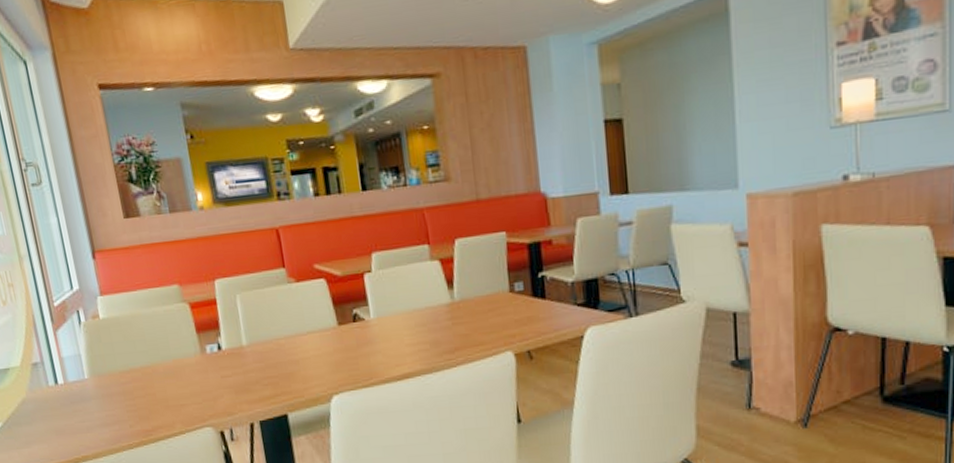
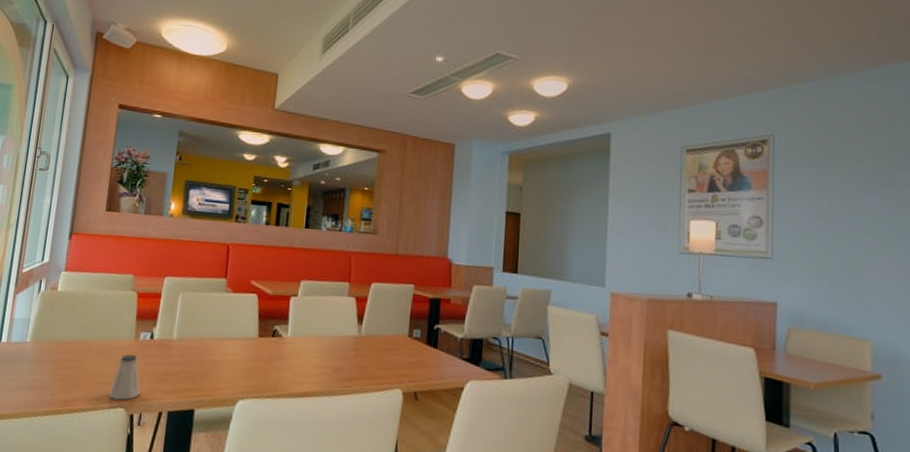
saltshaker: none [190,369,225,420] -> present [108,354,141,400]

